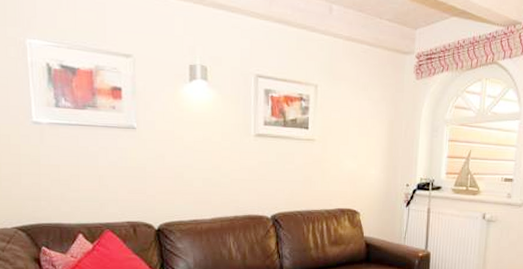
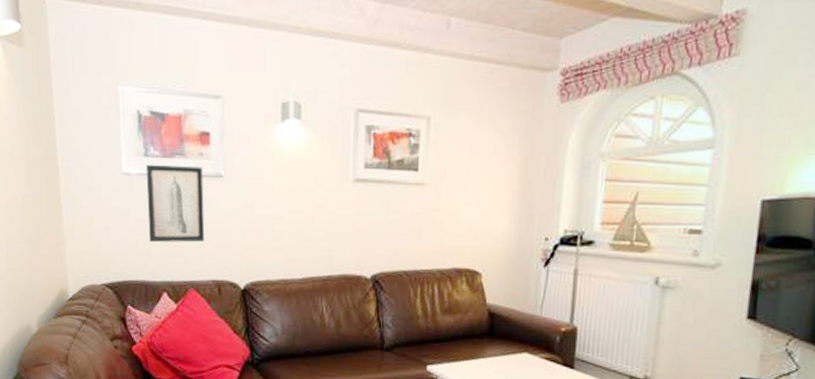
wall art: none [58,114,119,188] -> present [146,164,205,243]

